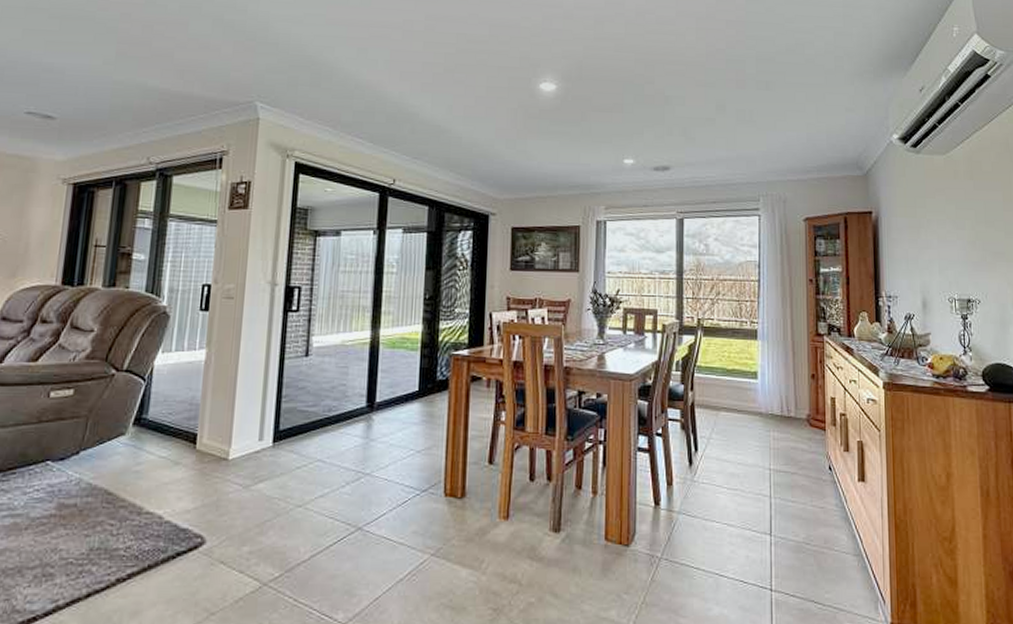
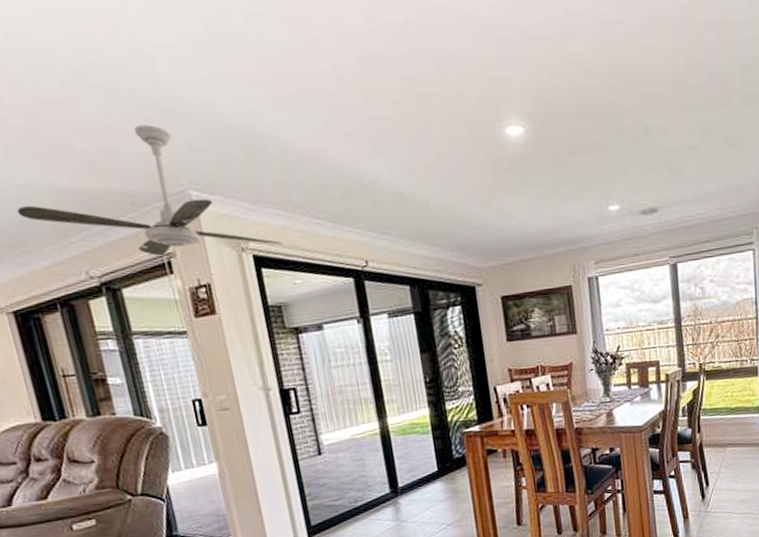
ceiling fan: none [108,47,324,156] -> present [16,124,283,256]

